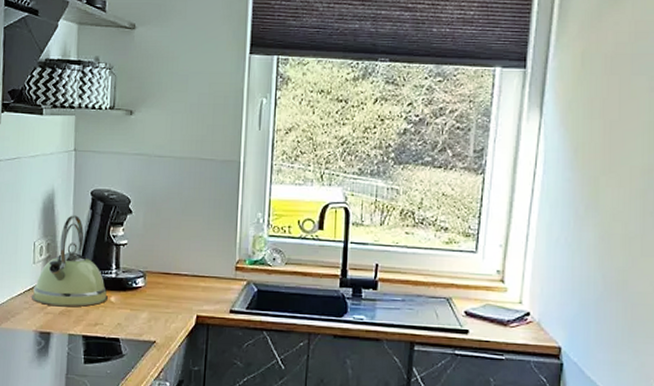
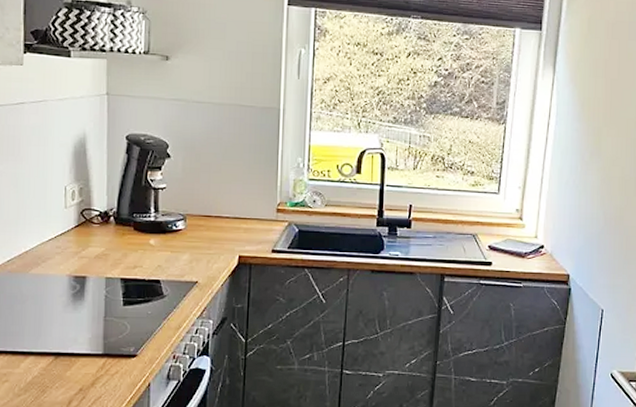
kettle: present [32,215,108,307] -> none [64,159,147,251]

